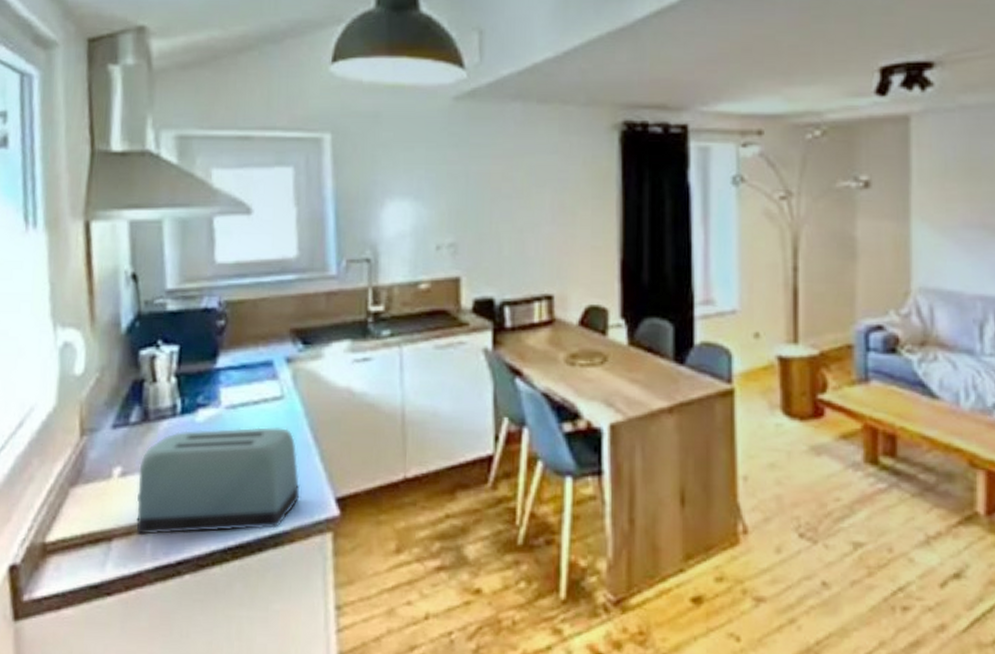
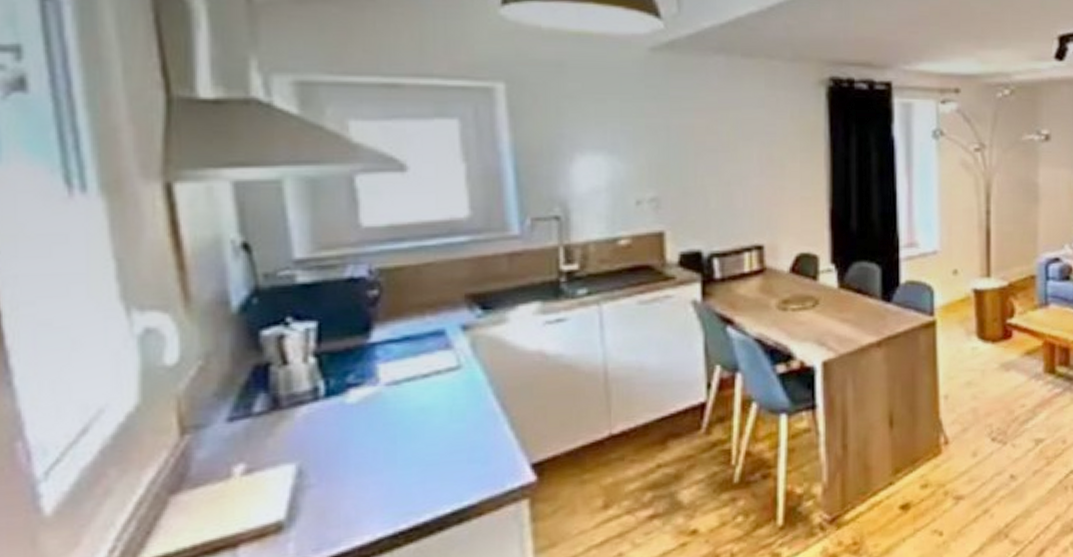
toaster: present [136,427,301,535] -> none [269,399,488,535]

